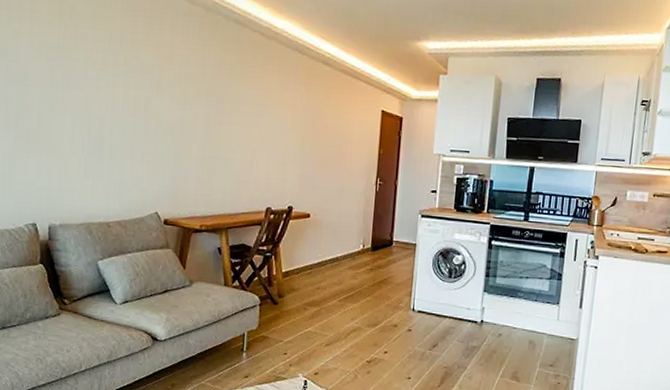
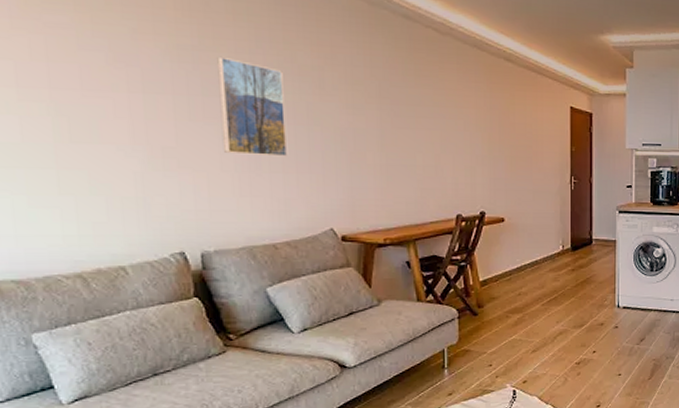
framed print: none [74,54,128,146] -> present [217,56,288,157]

